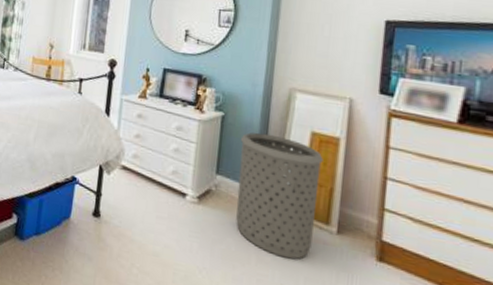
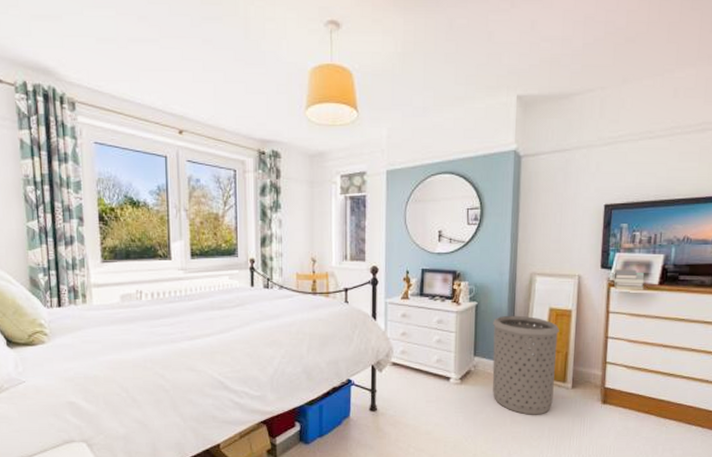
books: none [395,97,439,127] -> present [613,269,645,290]

